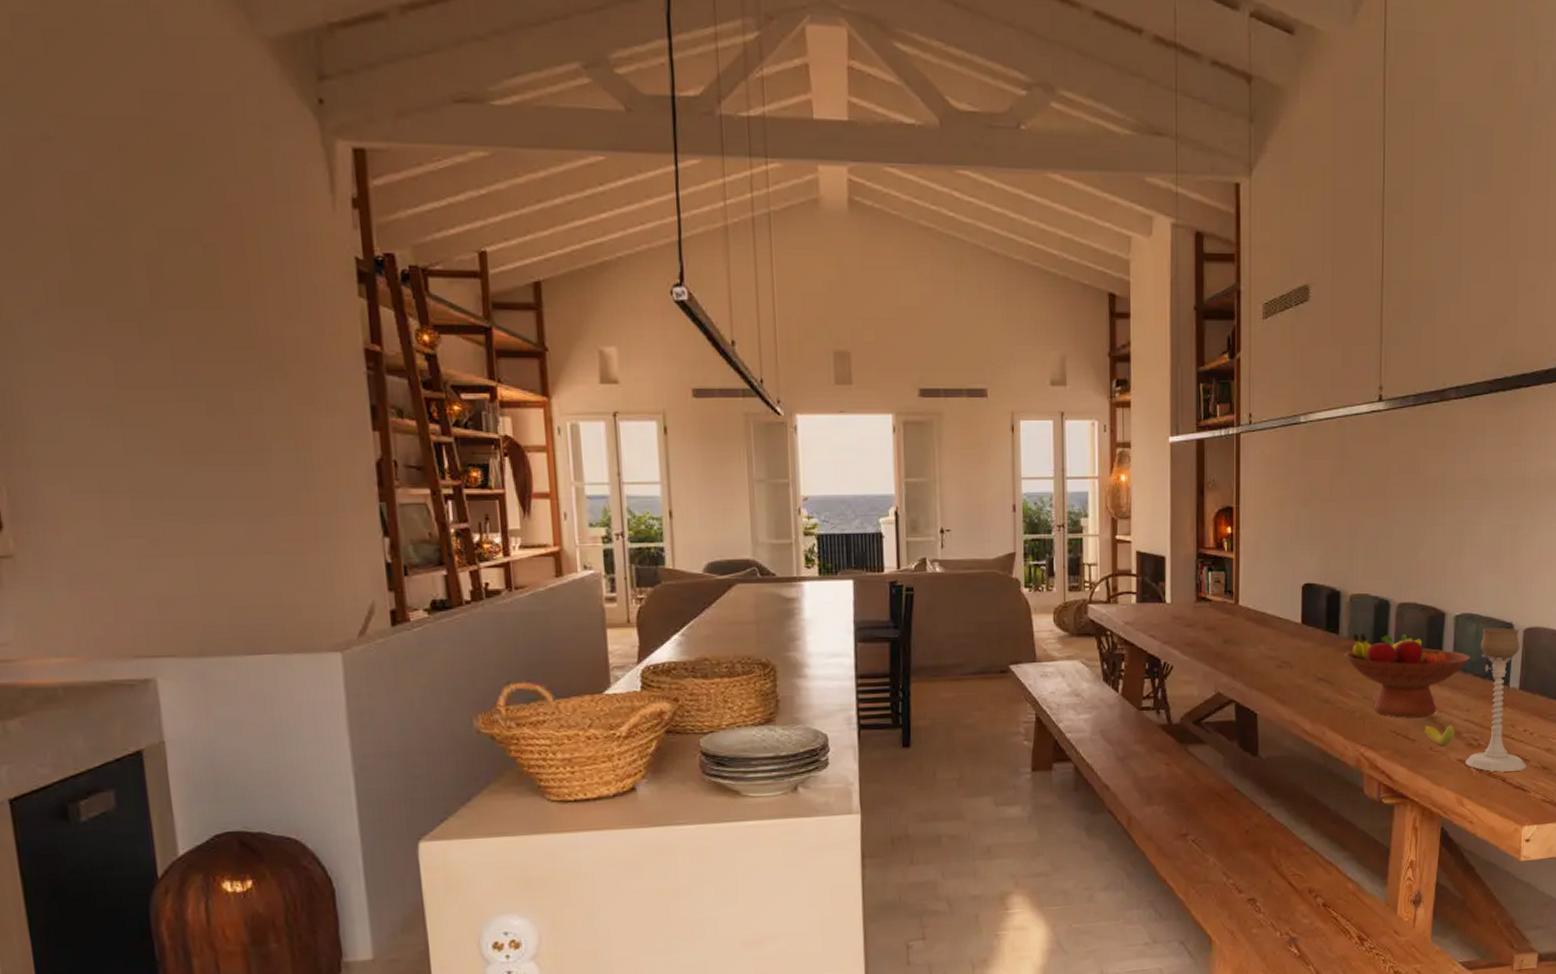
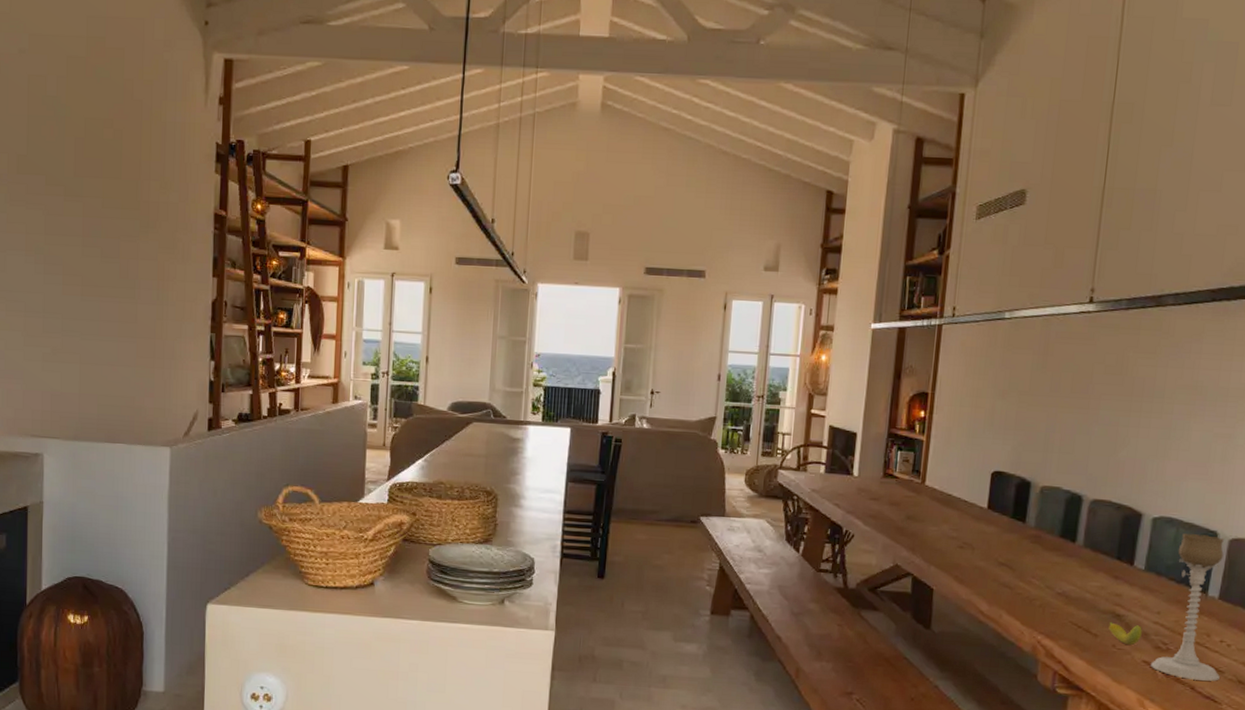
fruit bowl: present [1344,632,1470,717] -> none [1029,523,1166,614]

